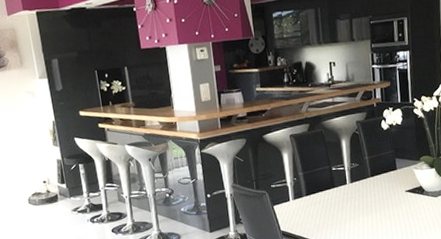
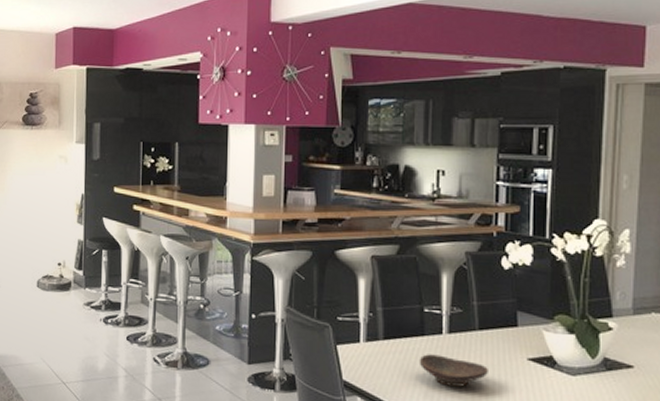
decorative bowl: none [332,199,381,221] -> present [419,354,488,387]

